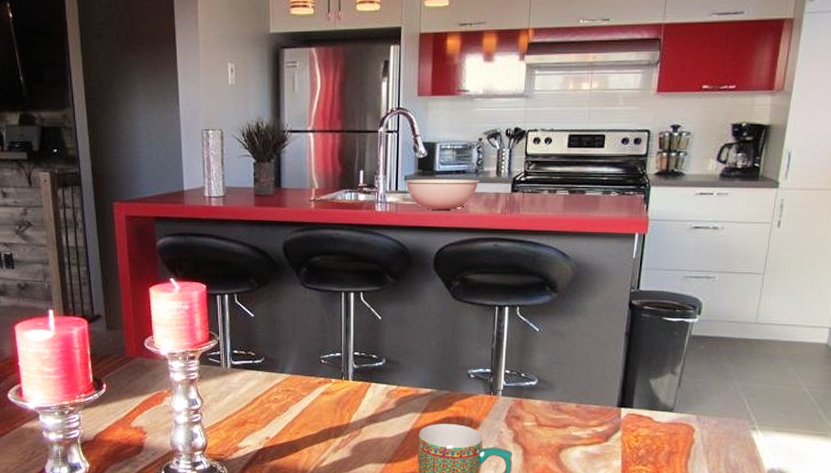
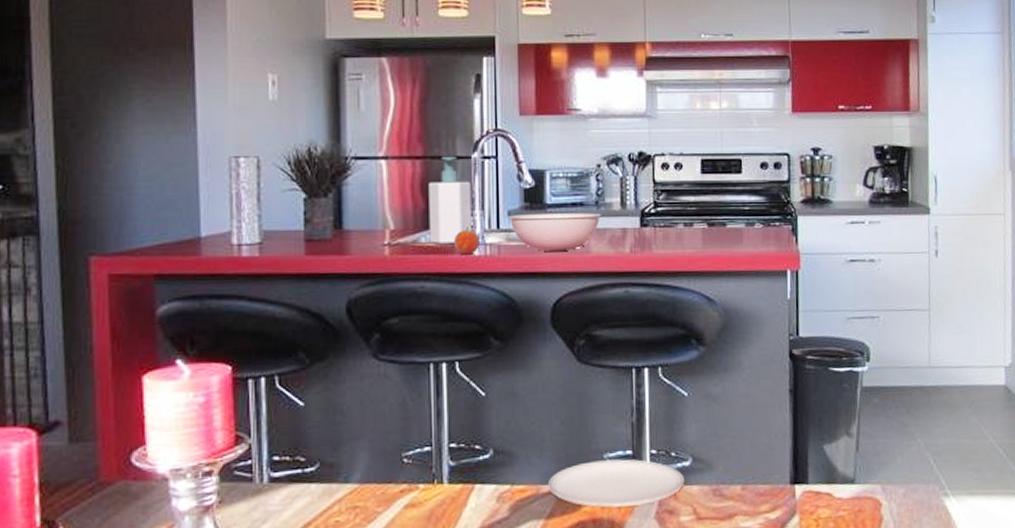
soap bottle: none [344,130,377,201] -> present [428,156,471,244]
fruit: none [362,188,382,211] -> present [453,226,480,255]
plate: none [424,374,530,410] -> present [547,459,684,508]

